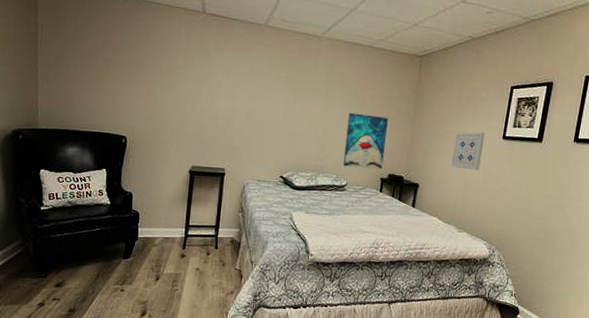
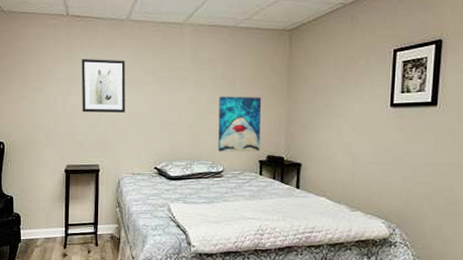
wall art: none [211,59,260,119] -> present [81,58,126,113]
wall art: present [451,132,485,171] -> none [335,102,370,144]

